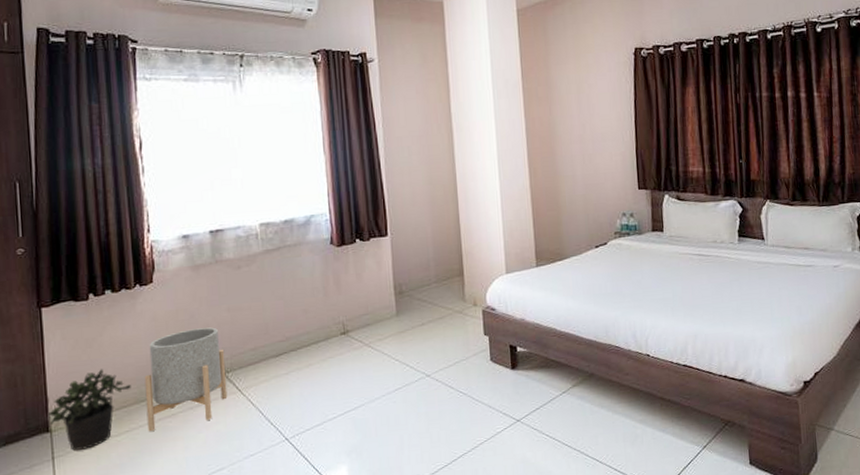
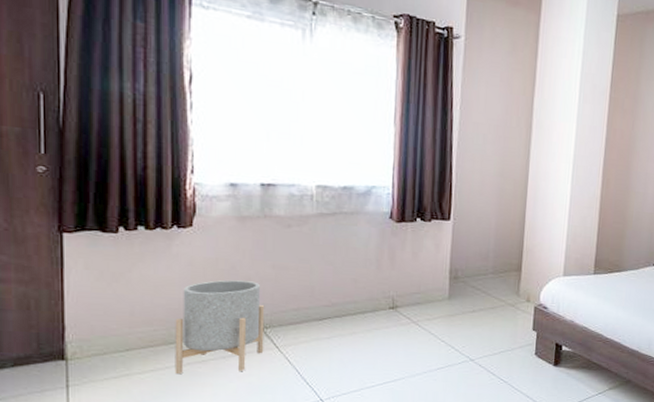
potted plant: present [47,369,131,451] -> none [64,305,160,382]

